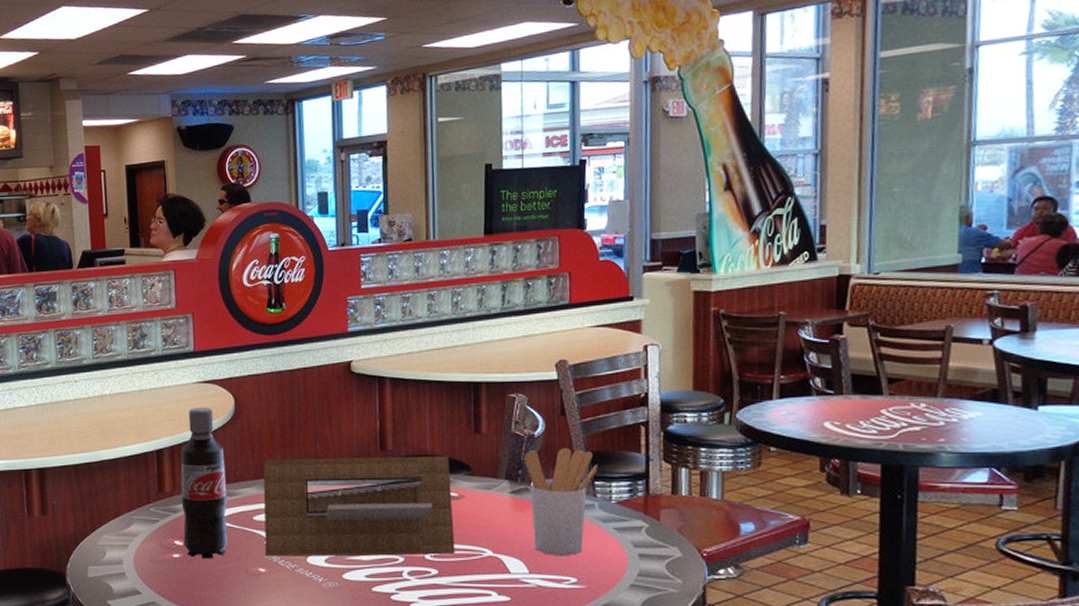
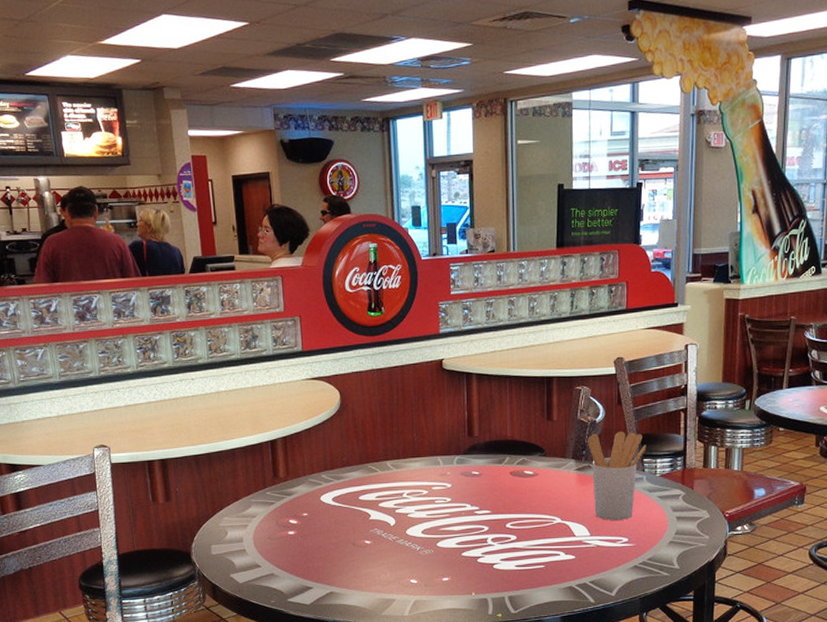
pop: present [180,407,228,559] -> none [292,401,337,535]
architectural model: present [263,455,455,557] -> none [367,440,531,531]

